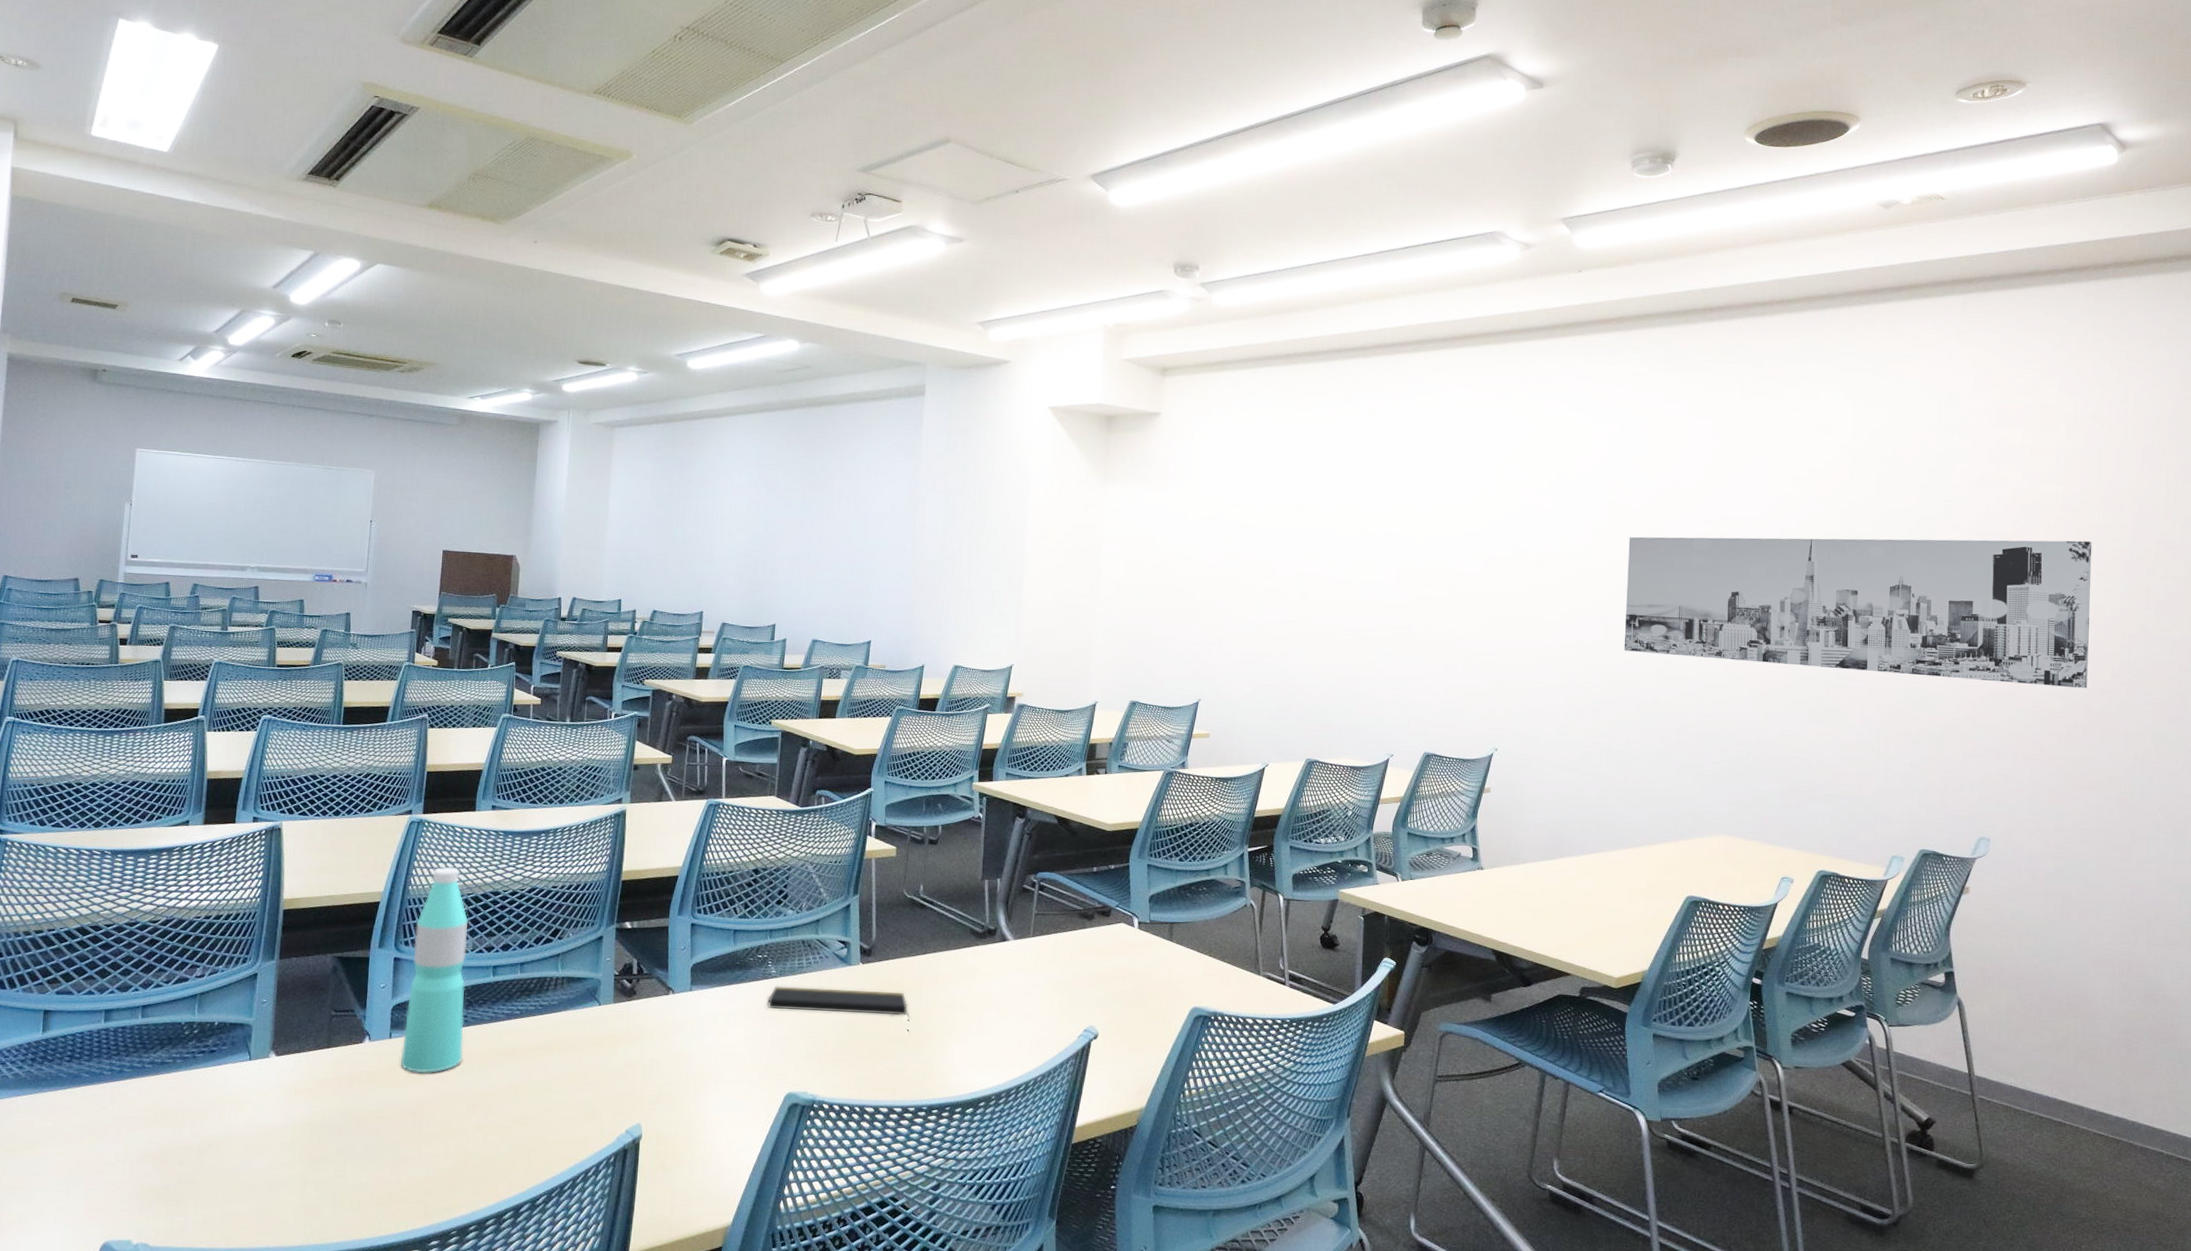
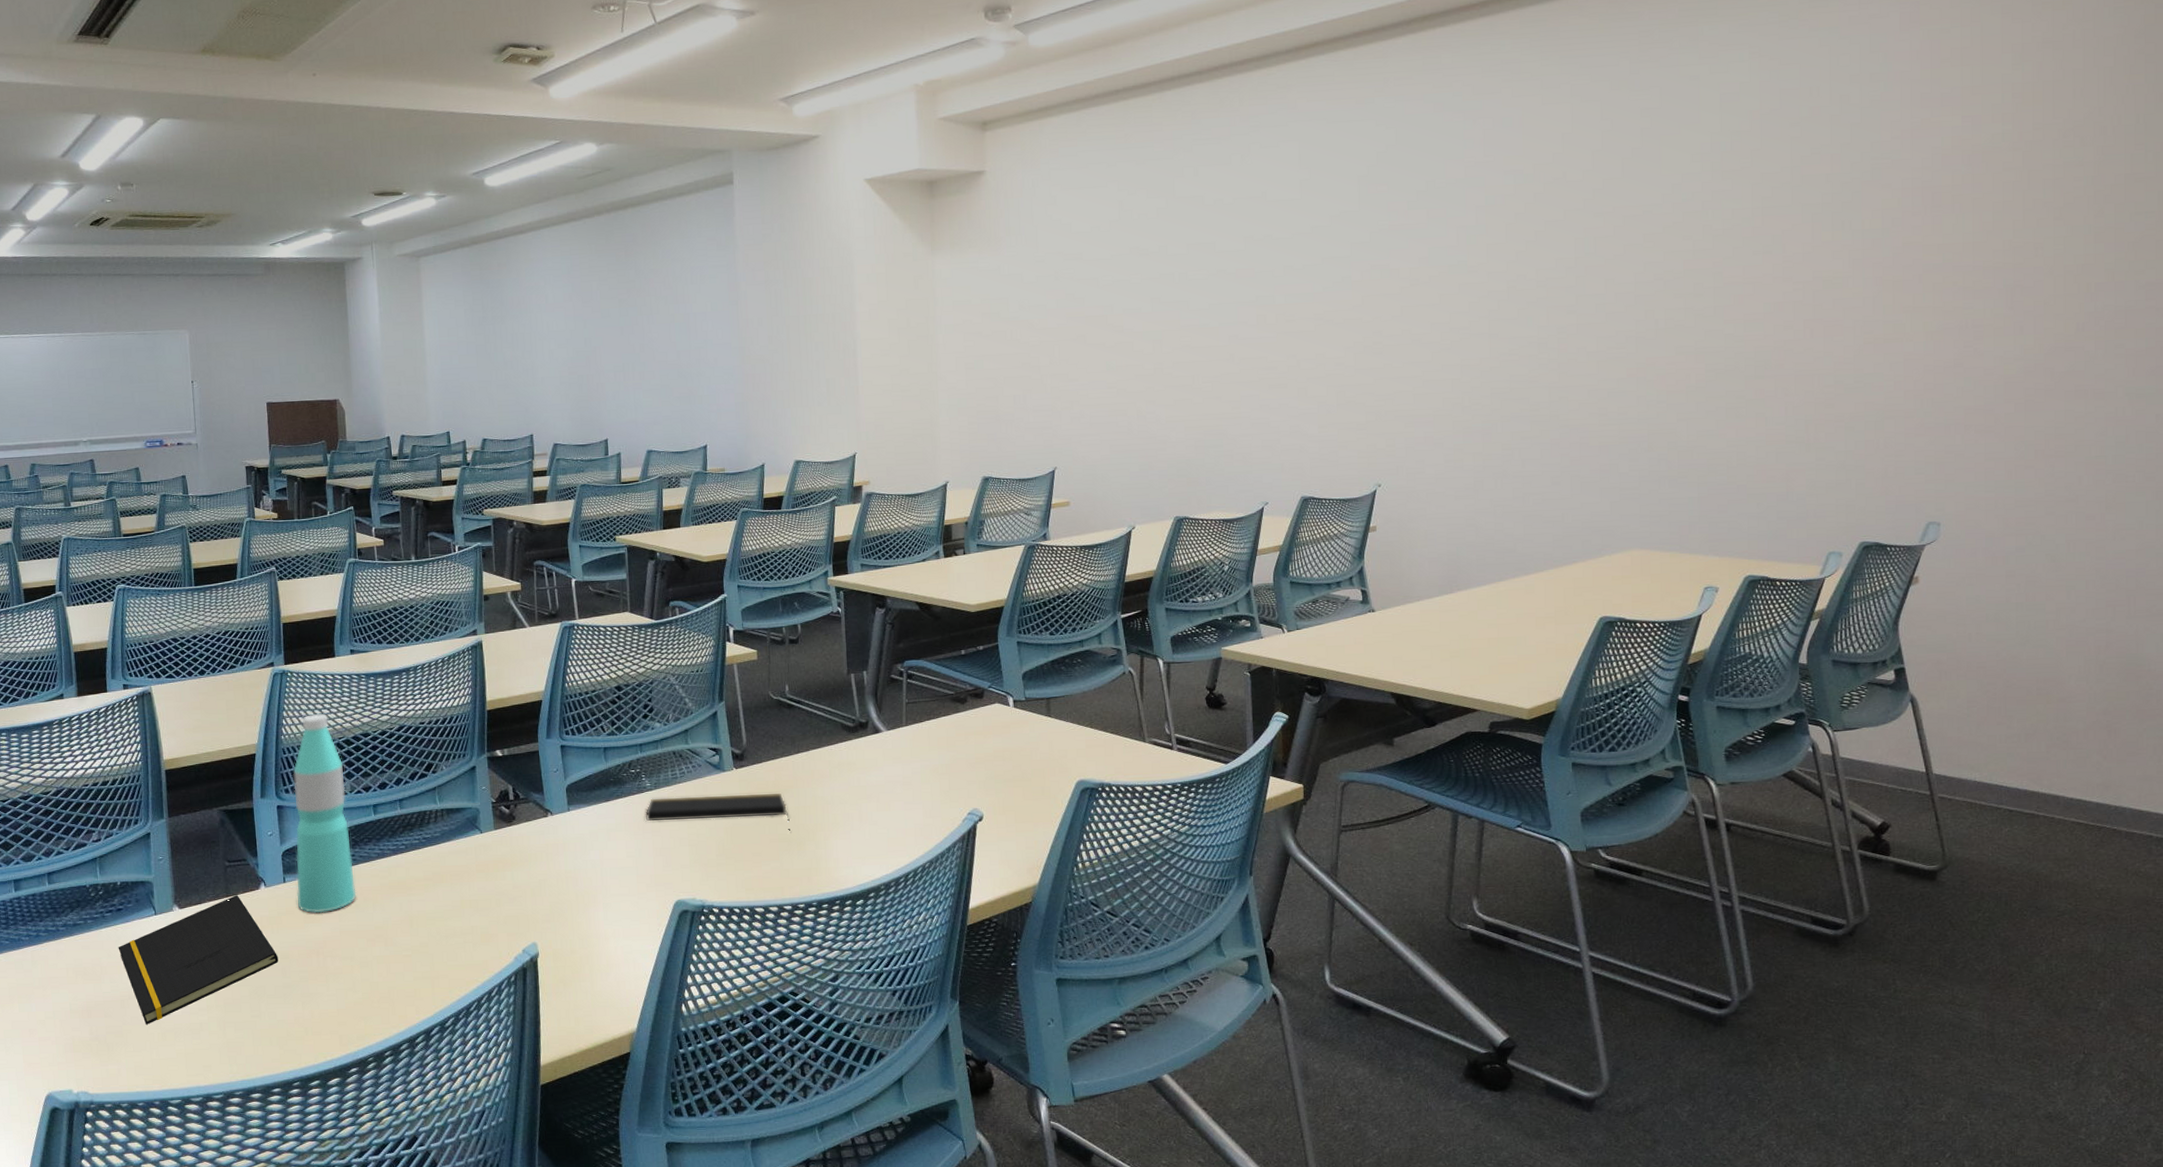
notepad: none [204,1047,373,1176] -> present [118,895,279,1025]
wall art: present [1623,536,2092,689] -> none [1511,183,2048,366]

